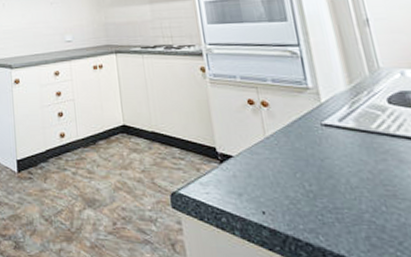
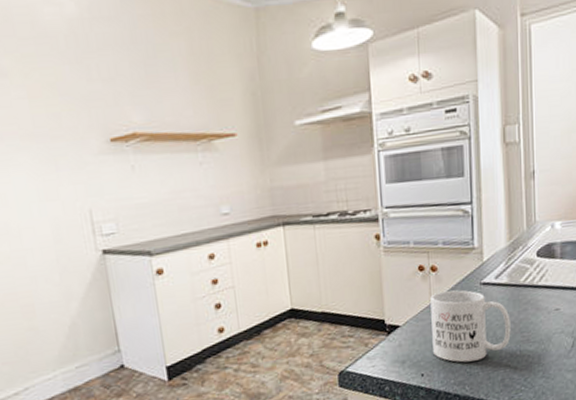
mug: none [263,128,370,208] -> present [430,290,511,363]

